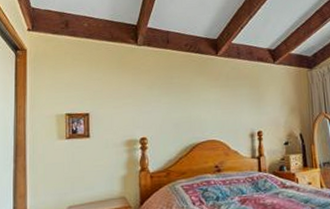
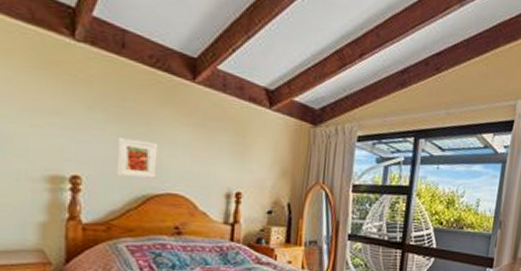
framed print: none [169,104,198,133] -> present [116,138,158,179]

